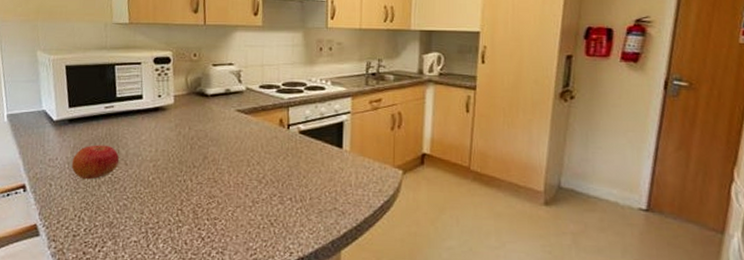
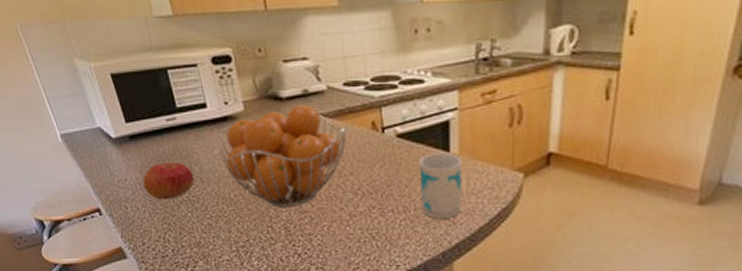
fruit basket: none [145,101,260,192] -> present [217,104,348,208]
mug: none [316,149,353,209] -> present [420,153,463,219]

